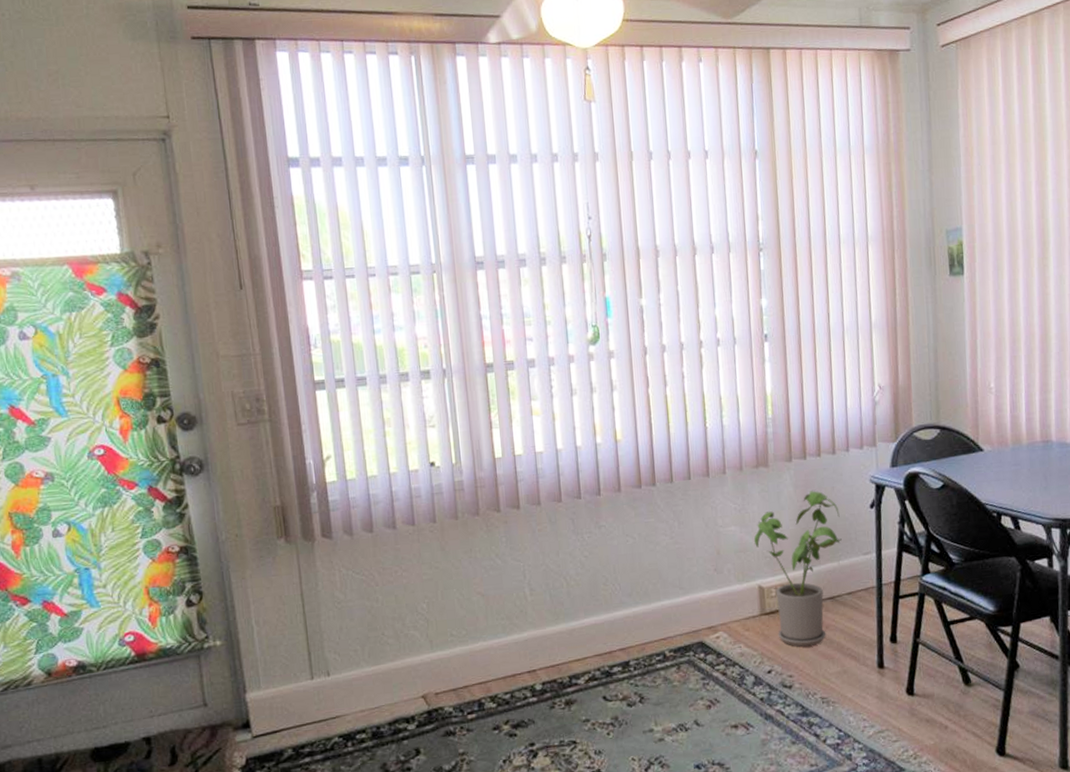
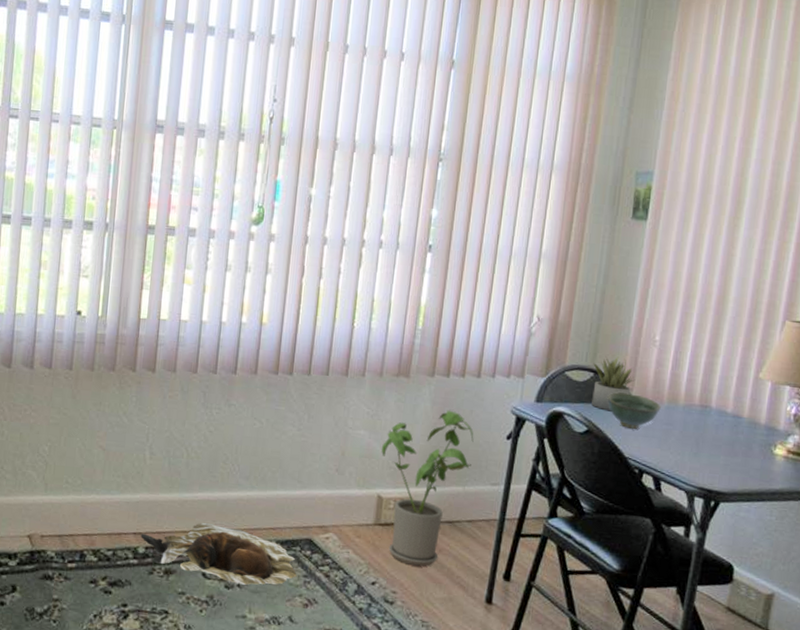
dog bed: none [535,646,695,700] -> present [140,523,297,585]
succulent plant: none [938,409,979,463] -> present [592,356,636,412]
bowl: none [956,442,1007,476] -> present [607,392,661,429]

